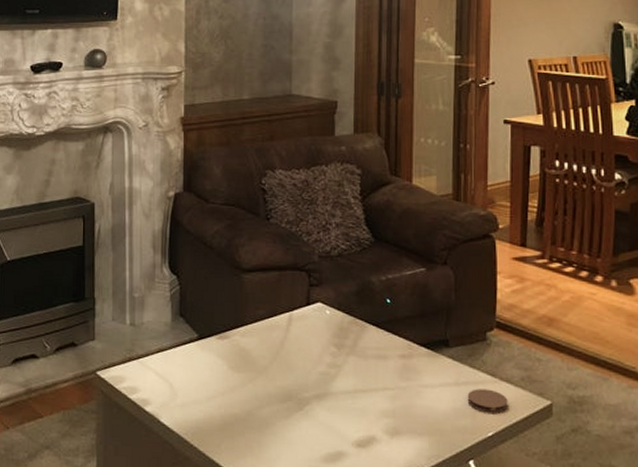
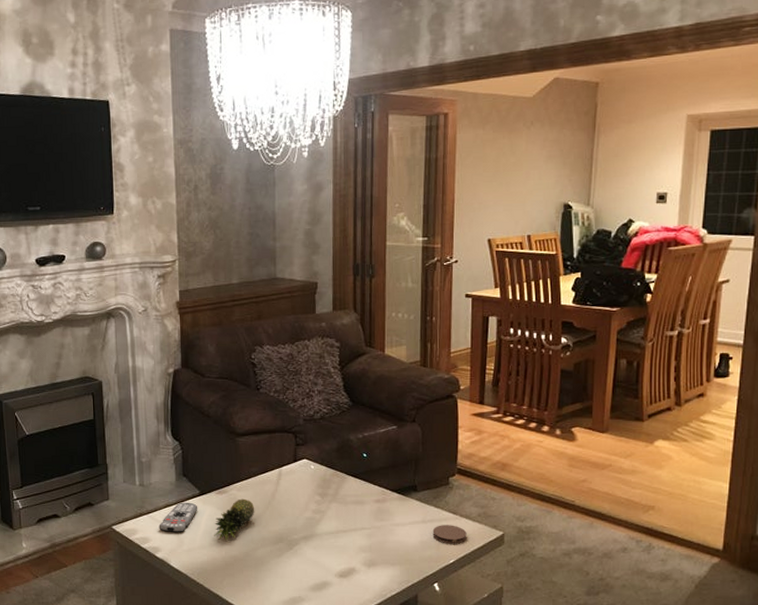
remote control: none [149,347,196,384] -> present [159,502,198,533]
fruit: none [212,346,261,396] -> present [214,498,255,541]

